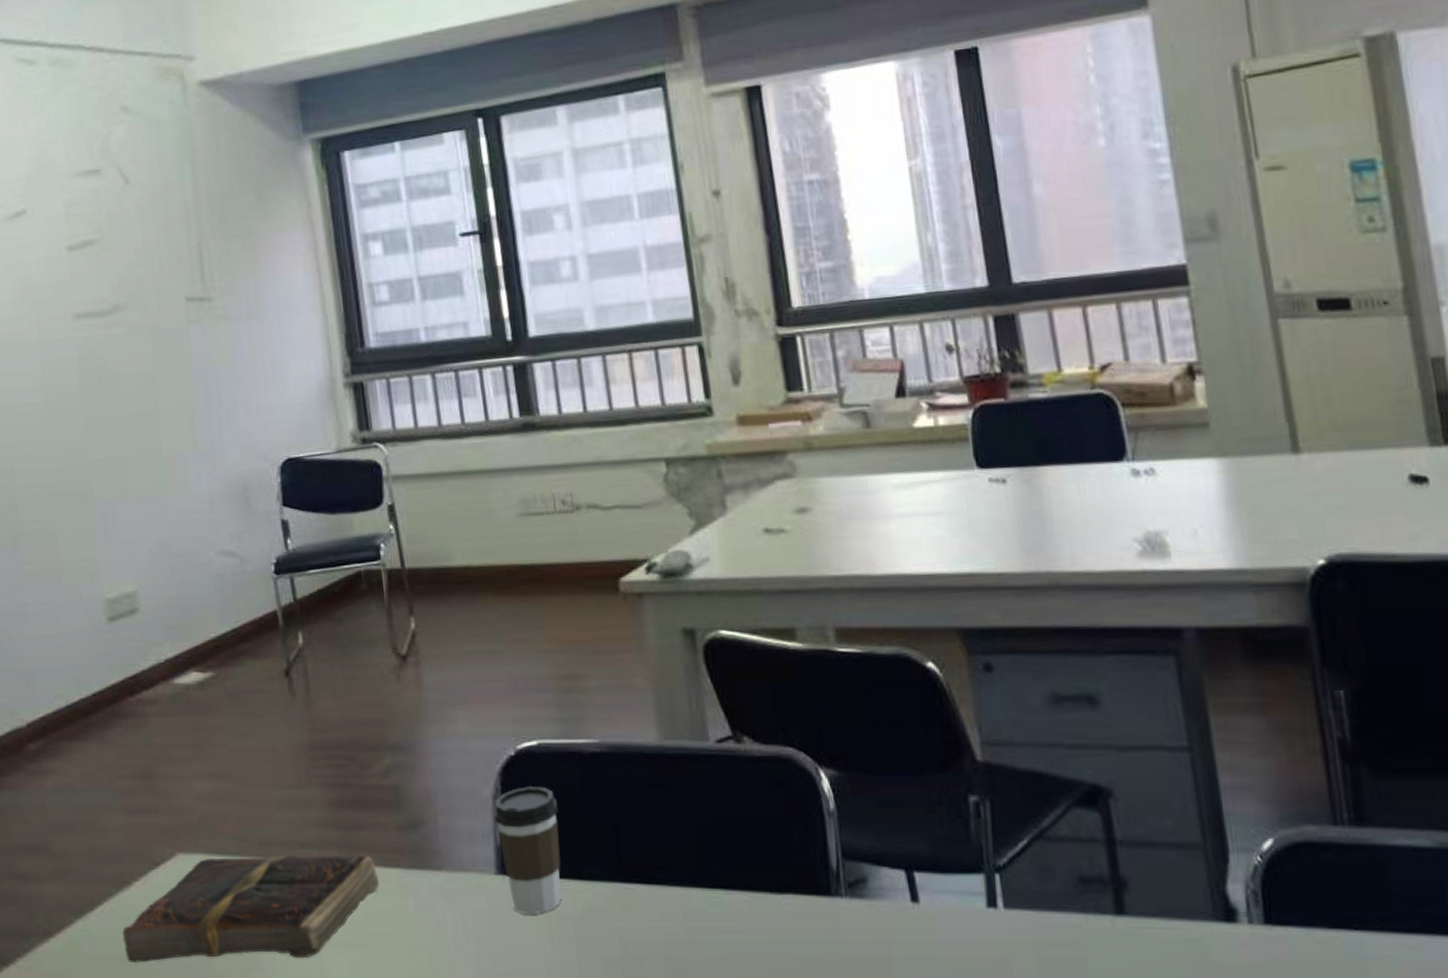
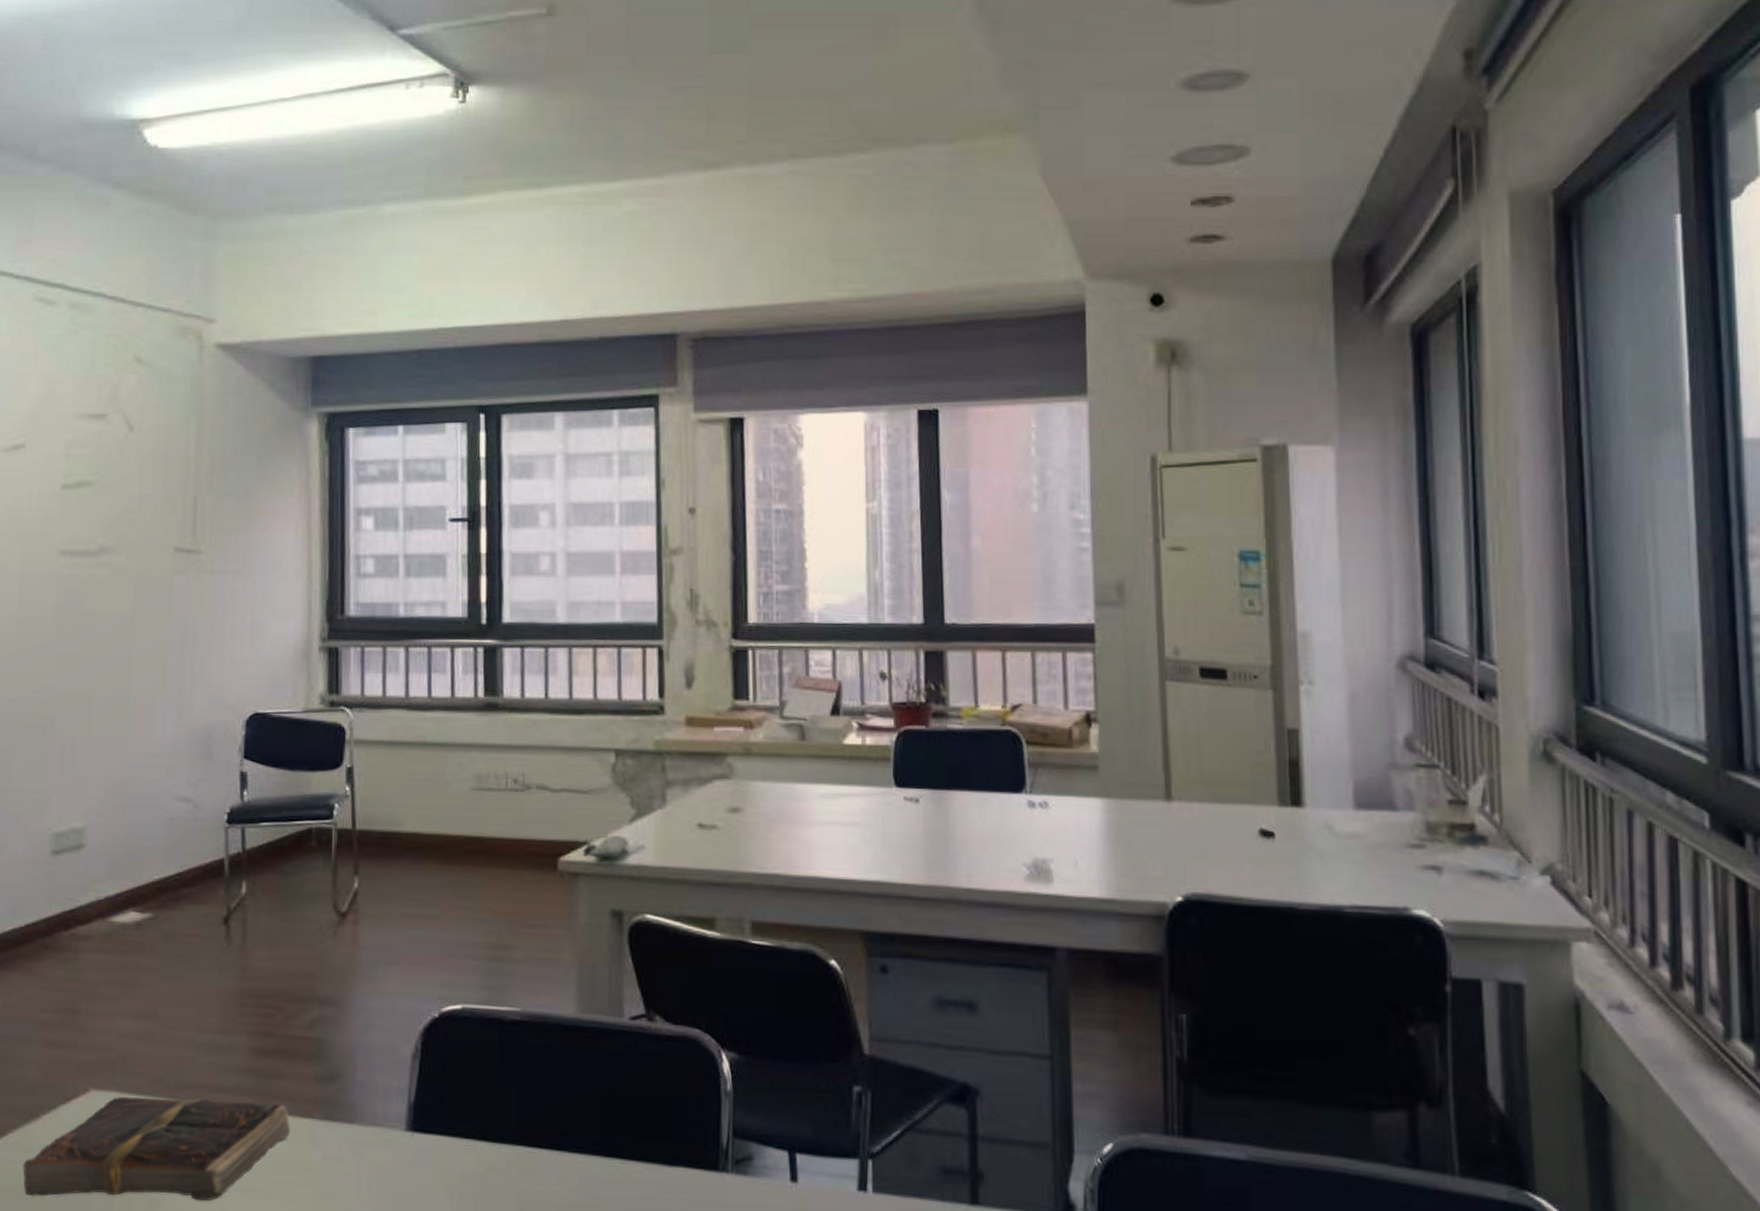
coffee cup: present [493,785,562,915] -> none [411,1047,474,1173]

